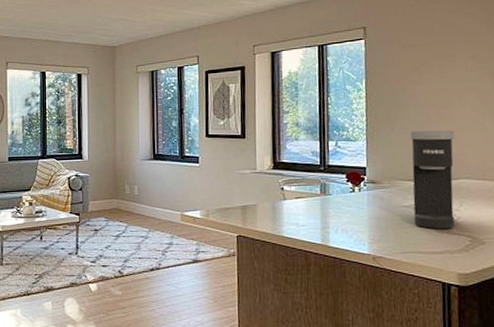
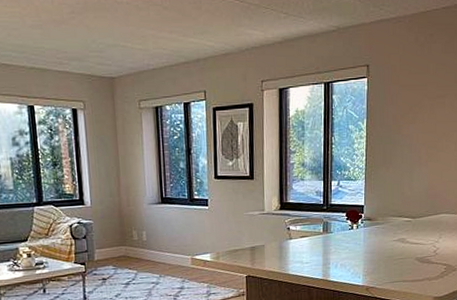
coffee maker: present [409,130,455,230] -> none [401,168,439,260]

